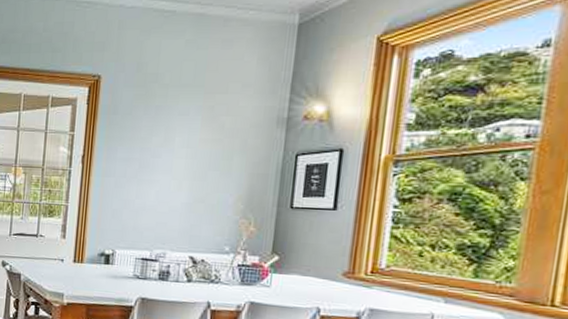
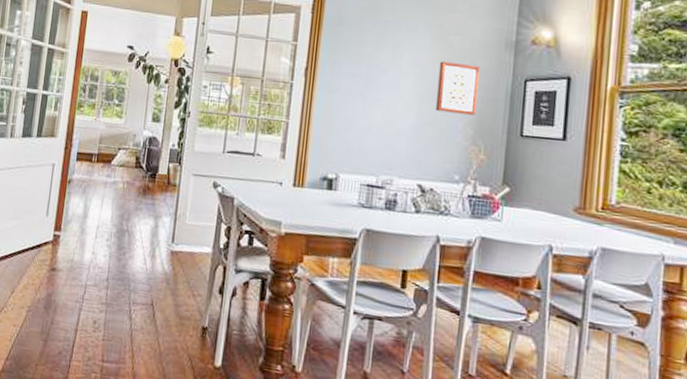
wall art: none [206,141,251,190] -> present [435,61,480,115]

